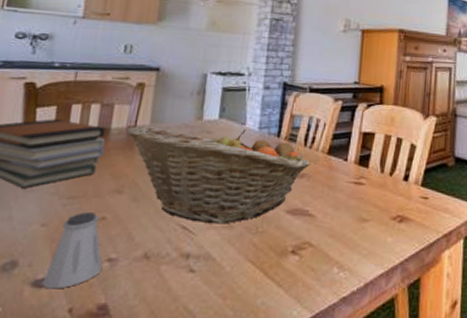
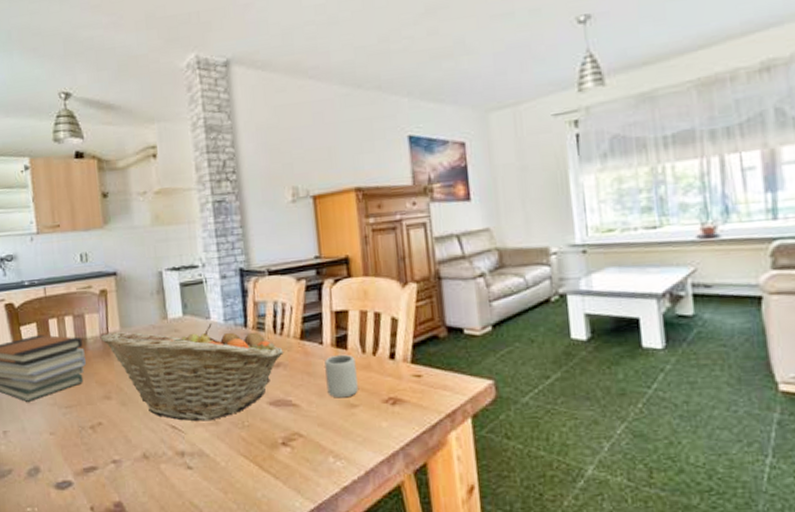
saltshaker: present [42,212,103,289] -> none [63,419,110,490]
cup: none [343,171,374,212] -> present [324,354,358,398]

